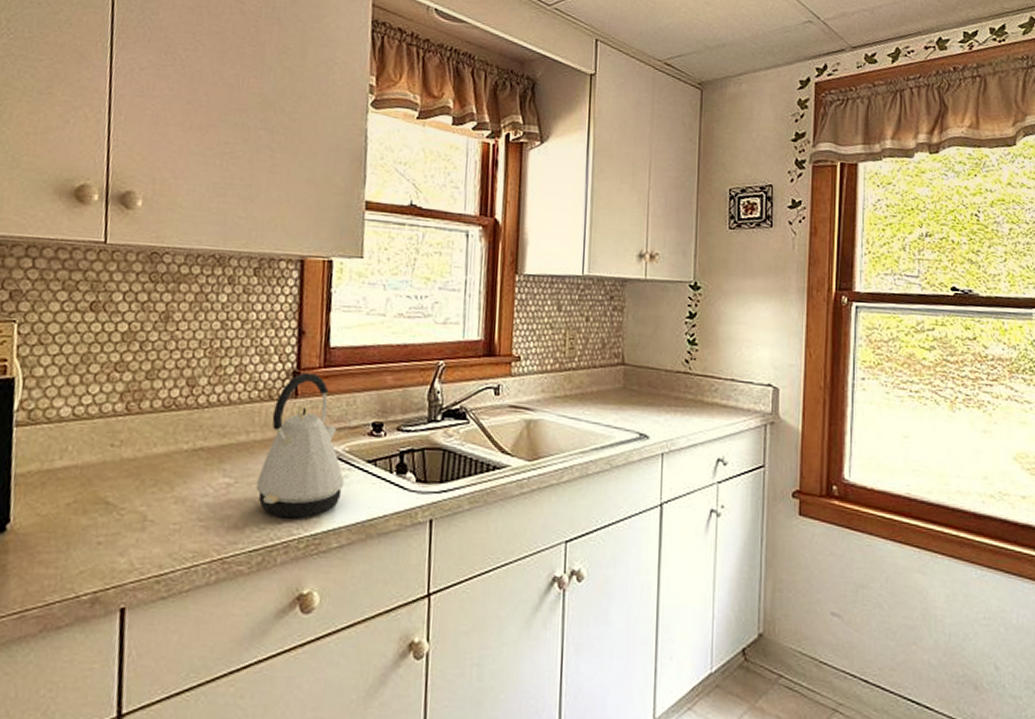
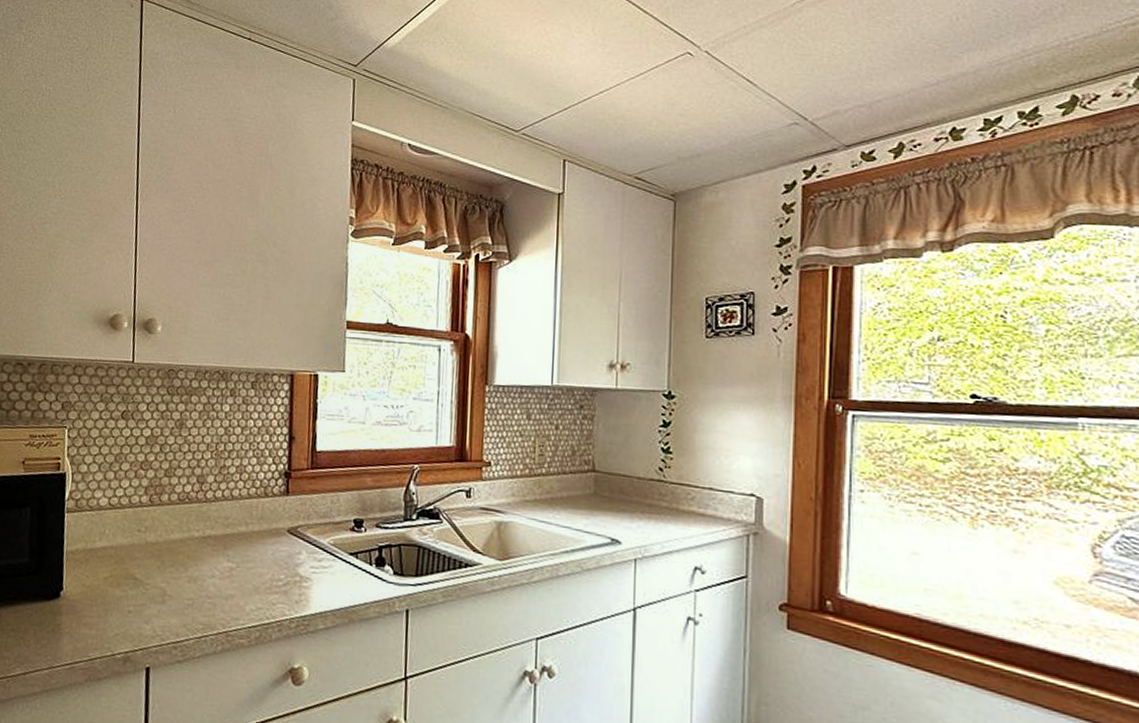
kettle: present [255,372,345,519] -> none [254,473,330,601]

